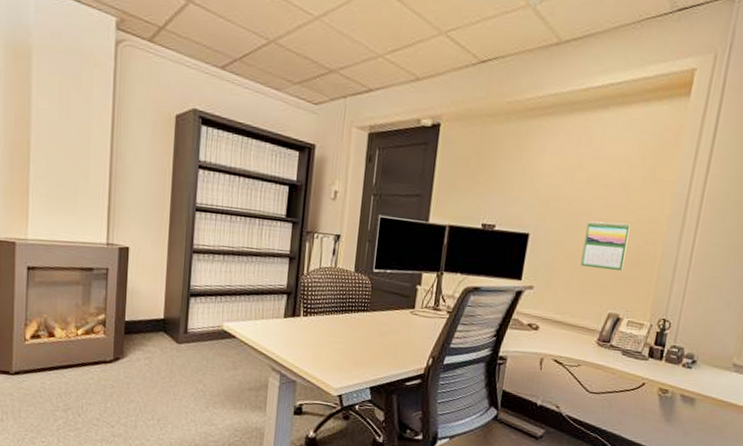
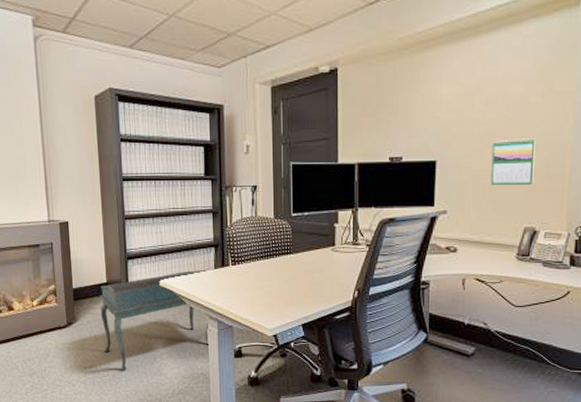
writing desk: none [151,316,275,417] -> present [100,269,210,371]

